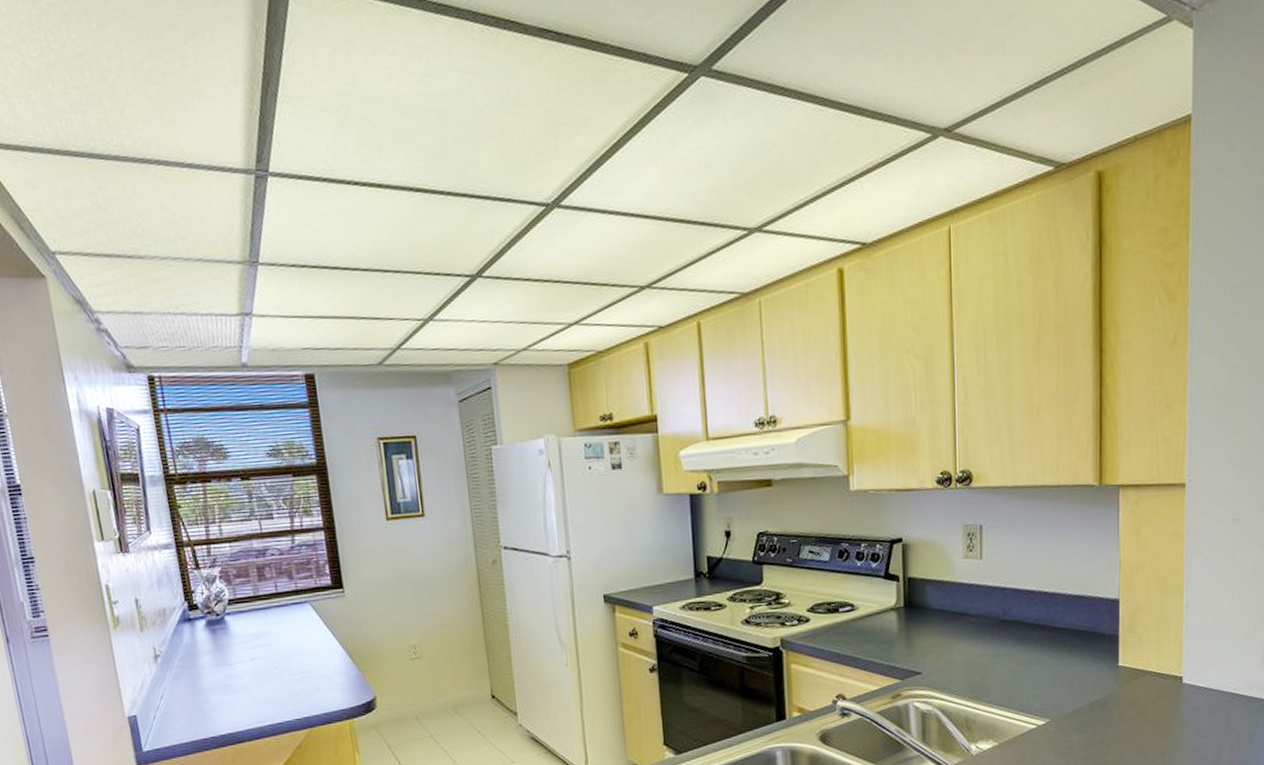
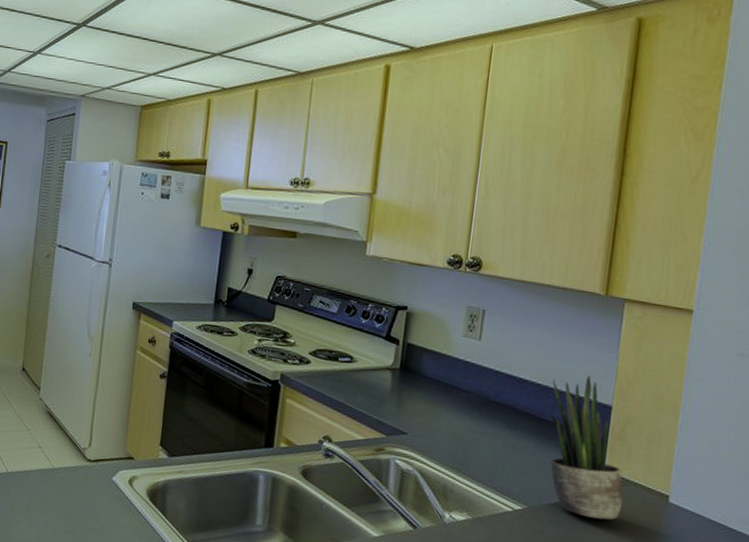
potted plant: none [1059,573,1140,717] -> present [550,375,623,520]

